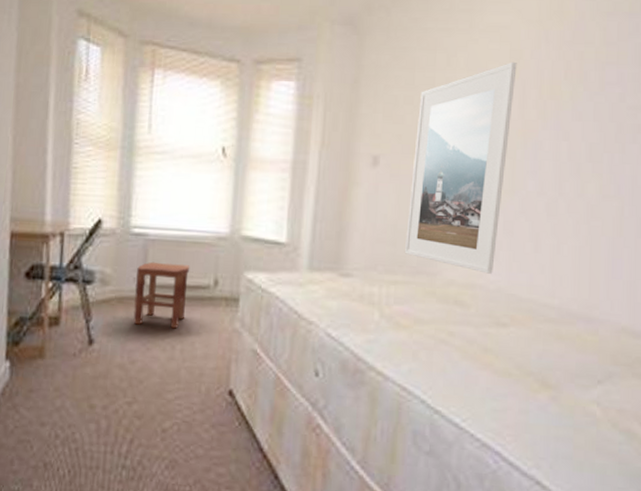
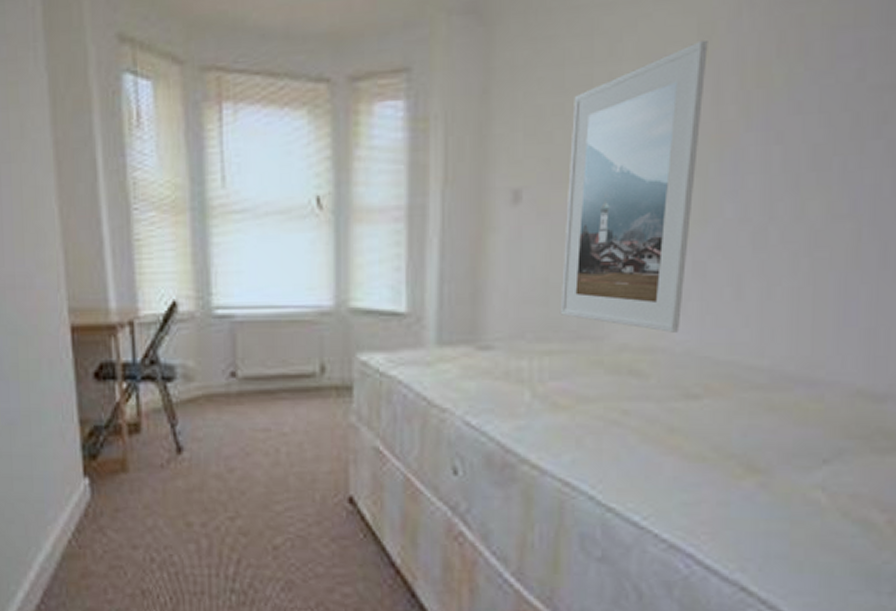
stool: present [133,261,190,329] -> none [225,349,289,428]

